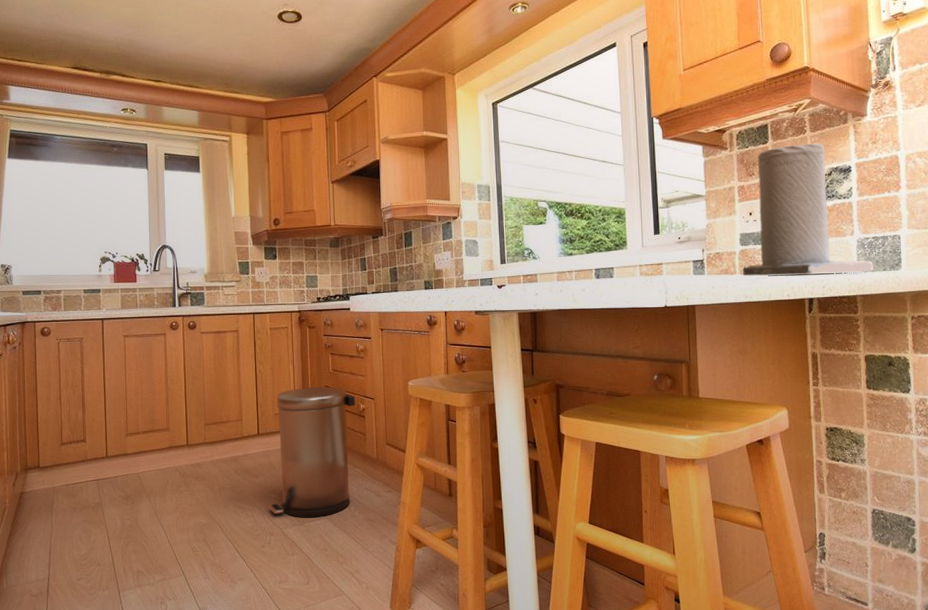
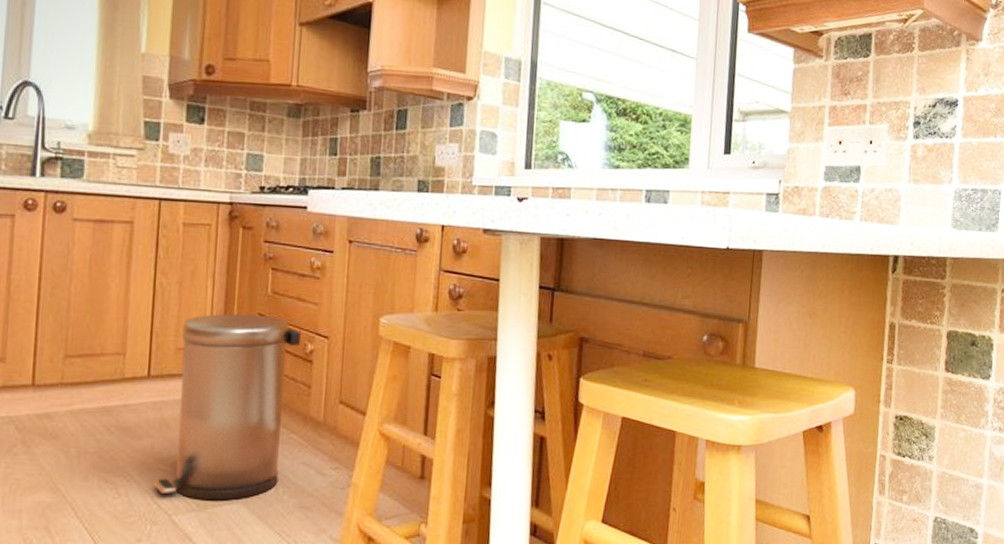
paper towel: present [743,143,875,276] -> none [823,63,970,231]

